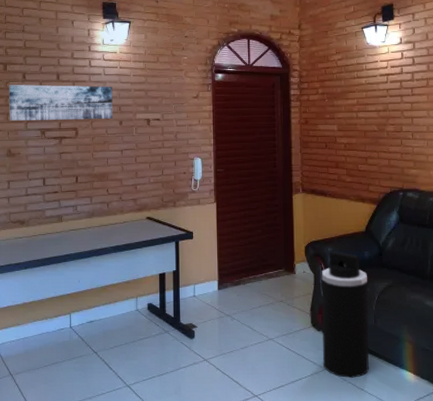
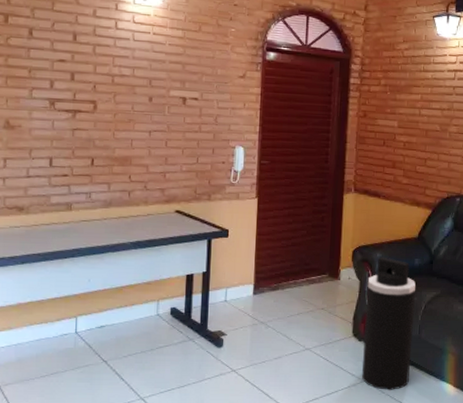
wall art: present [8,84,113,121] -> none [9,40,143,93]

